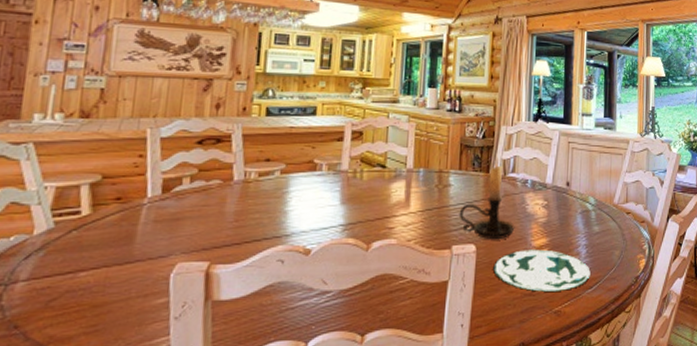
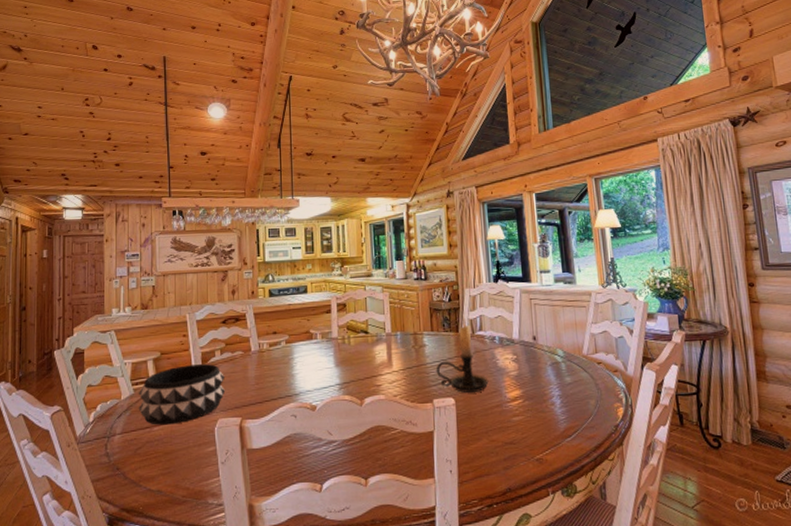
decorative bowl: none [58,192,192,270] -> present [138,363,226,425]
plate: present [493,249,591,292] -> none [473,400,568,441]

